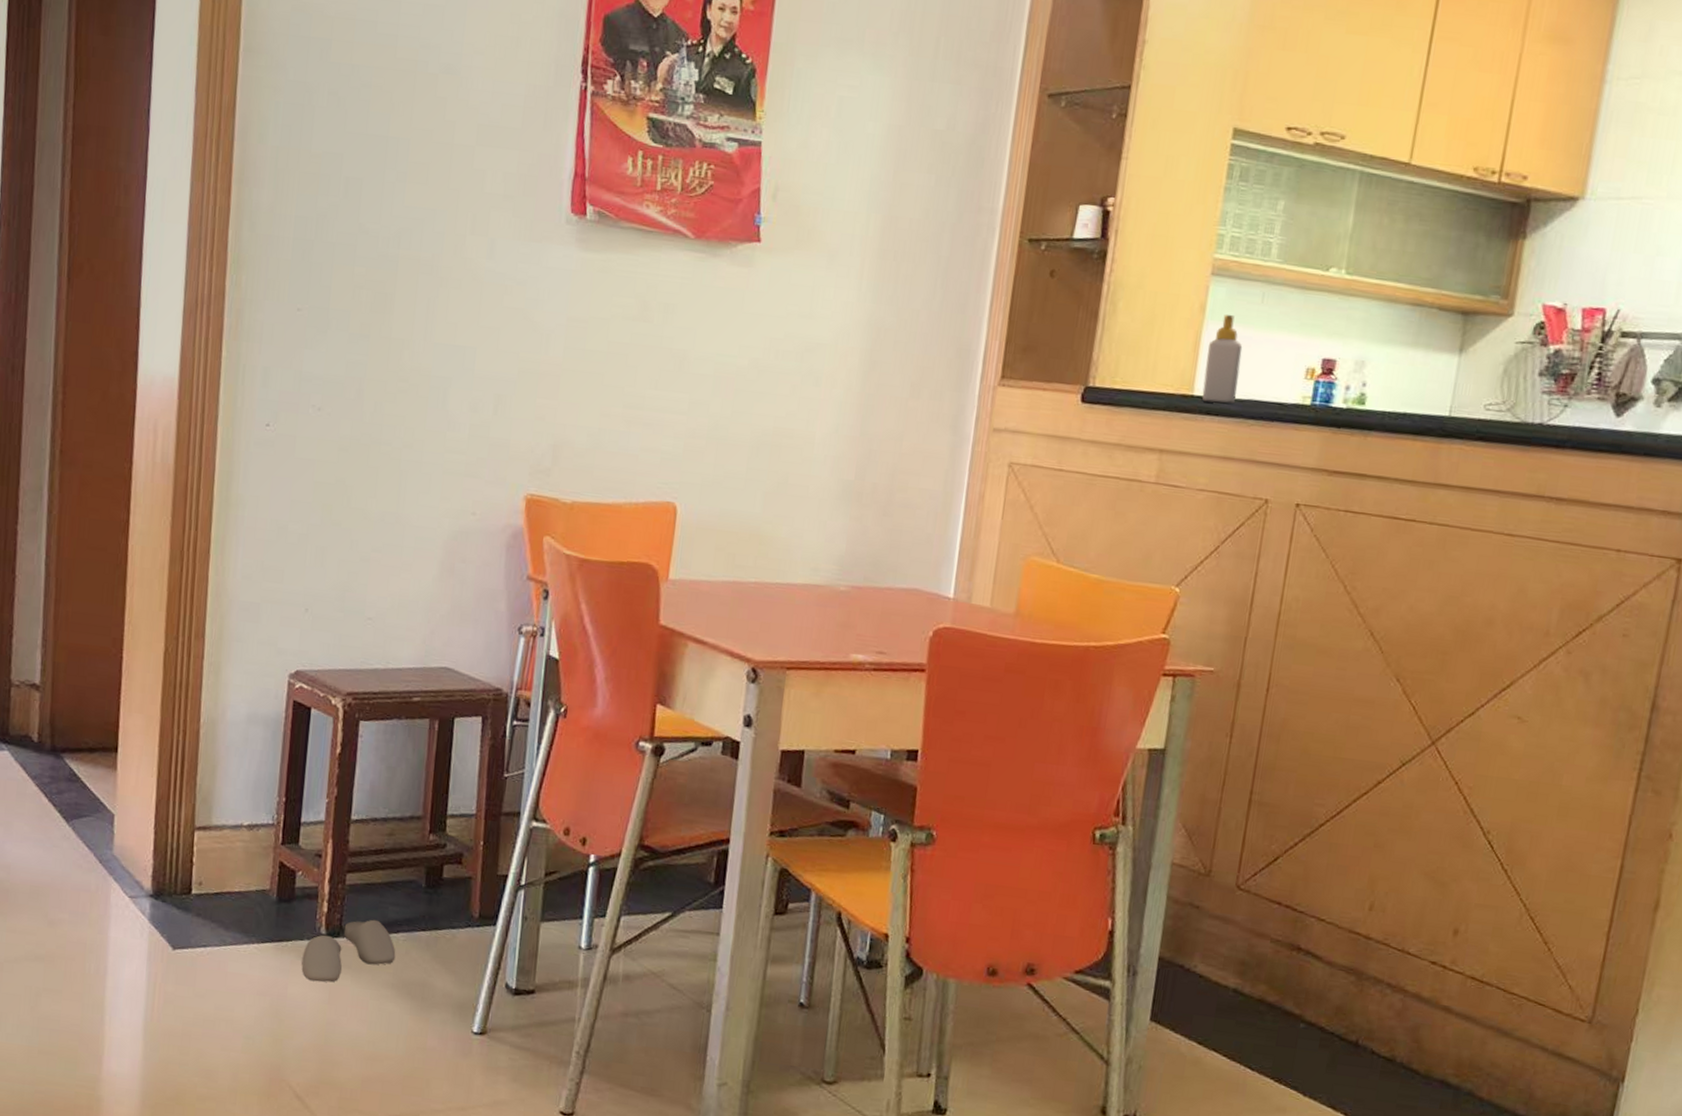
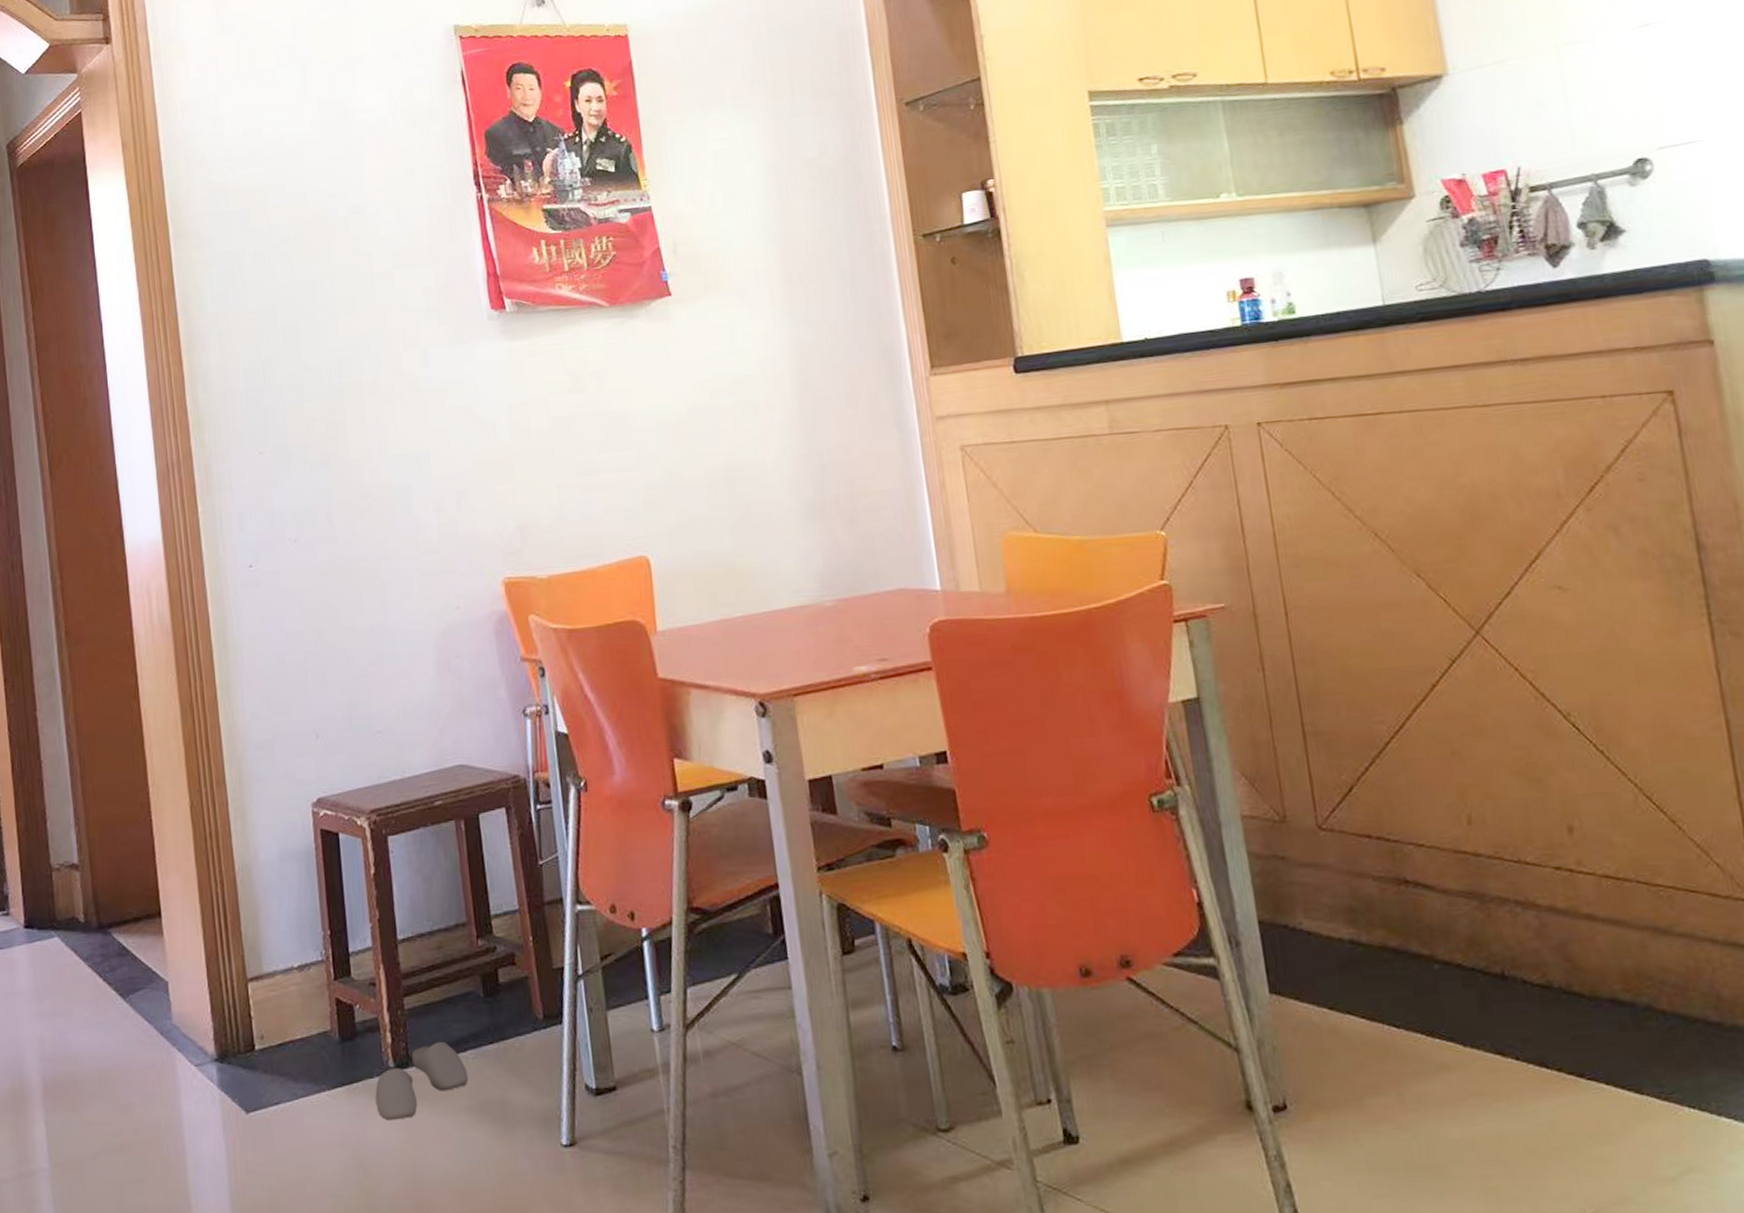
soap bottle: present [1201,314,1243,405] -> none [1124,258,1165,346]

